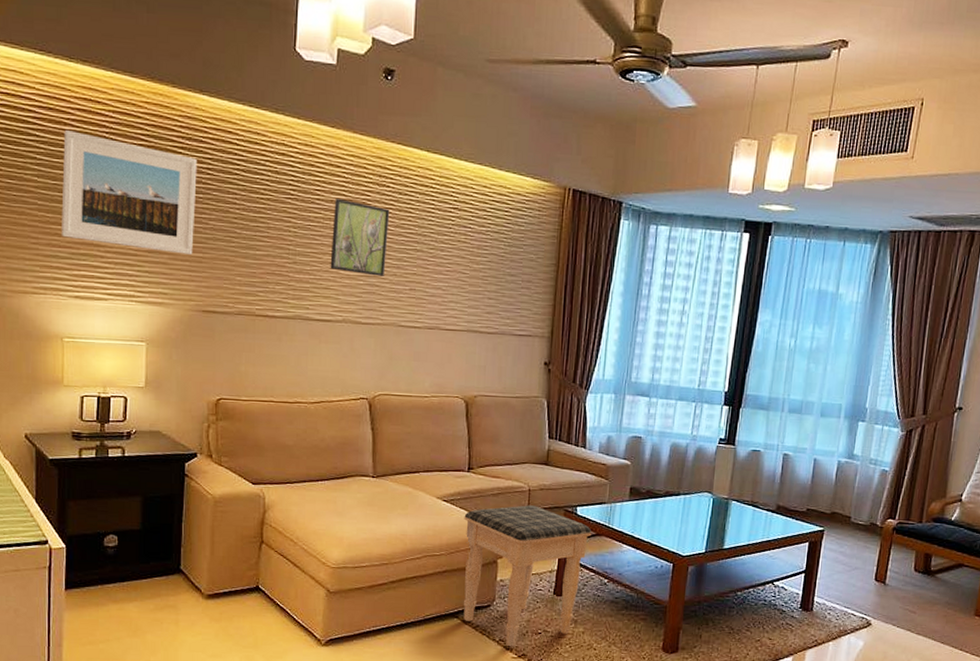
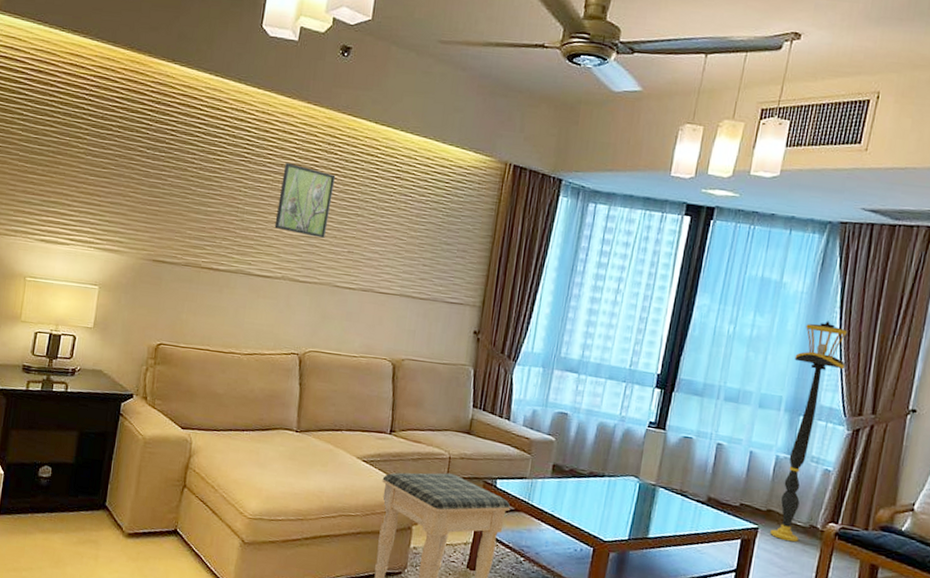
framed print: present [61,130,197,255] -> none [35,91,163,208]
floor lamp: none [835,328,899,540] -> present [770,321,847,543]

